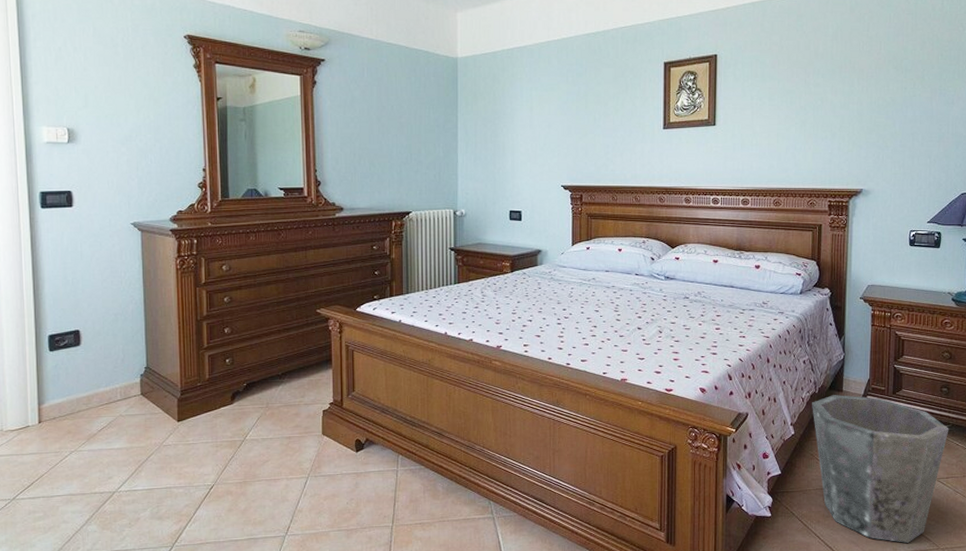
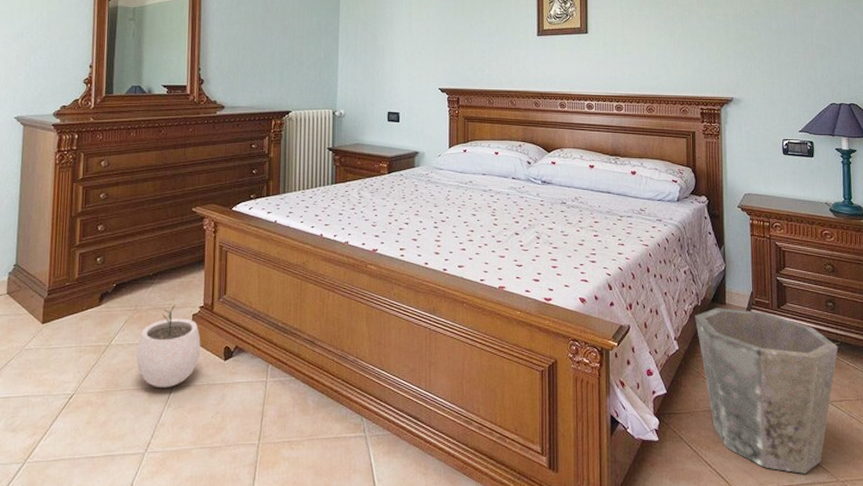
plant pot: none [271,401,333,478] -> present [136,304,201,388]

